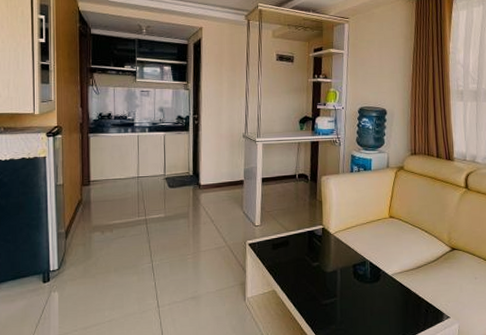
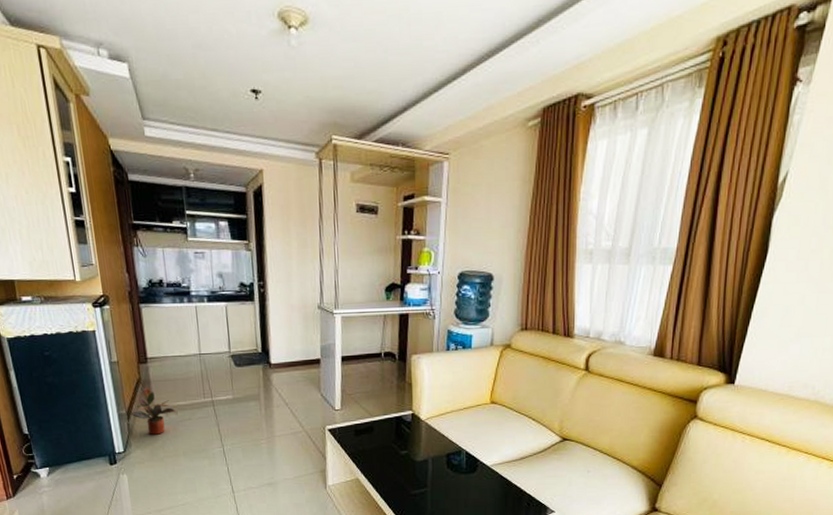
potted plant: none [68,207,111,252] -> present [129,387,175,435]

